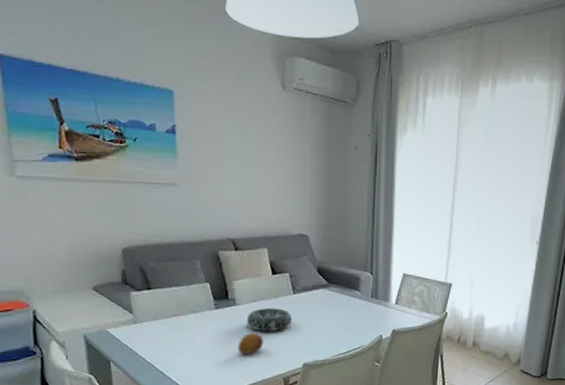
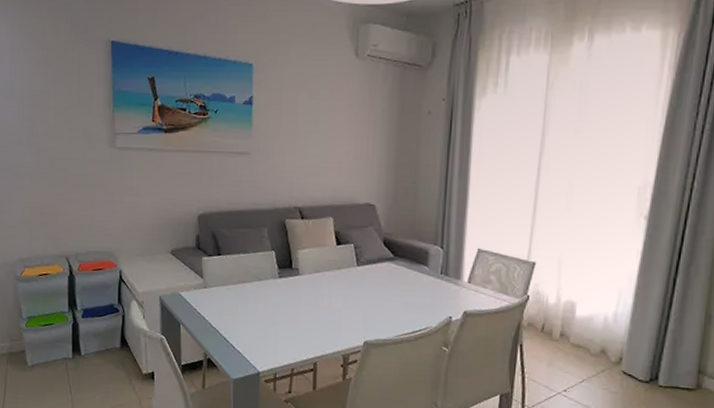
fruit: present [237,332,264,355] -> none [298,304,325,328]
decorative bowl: present [246,308,293,331] -> none [308,279,355,305]

